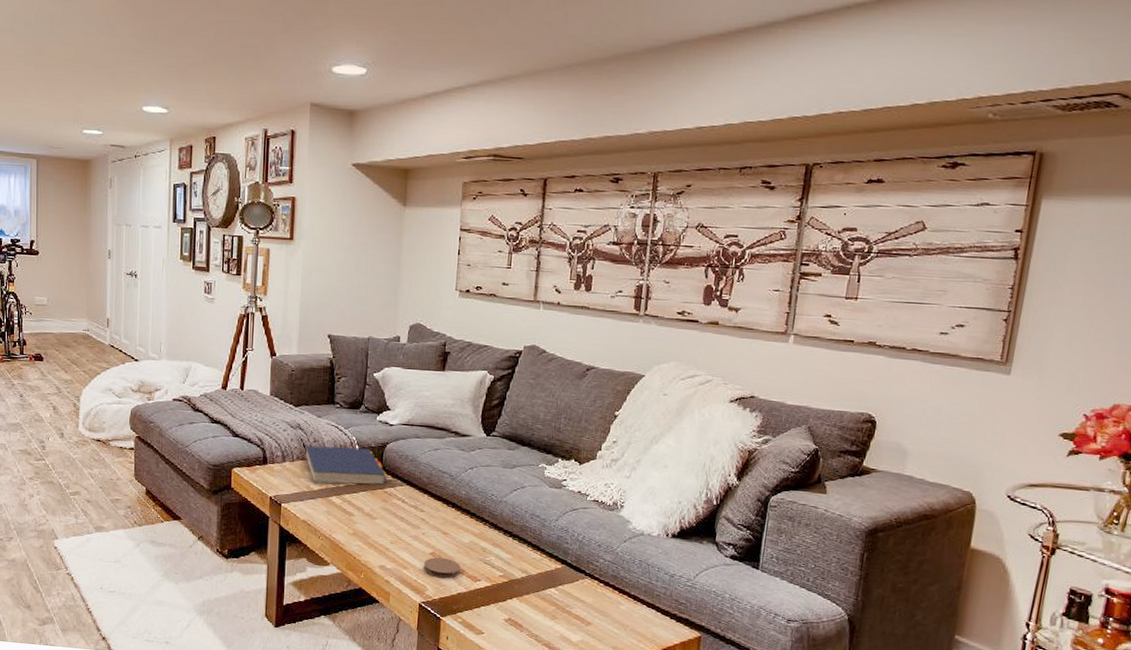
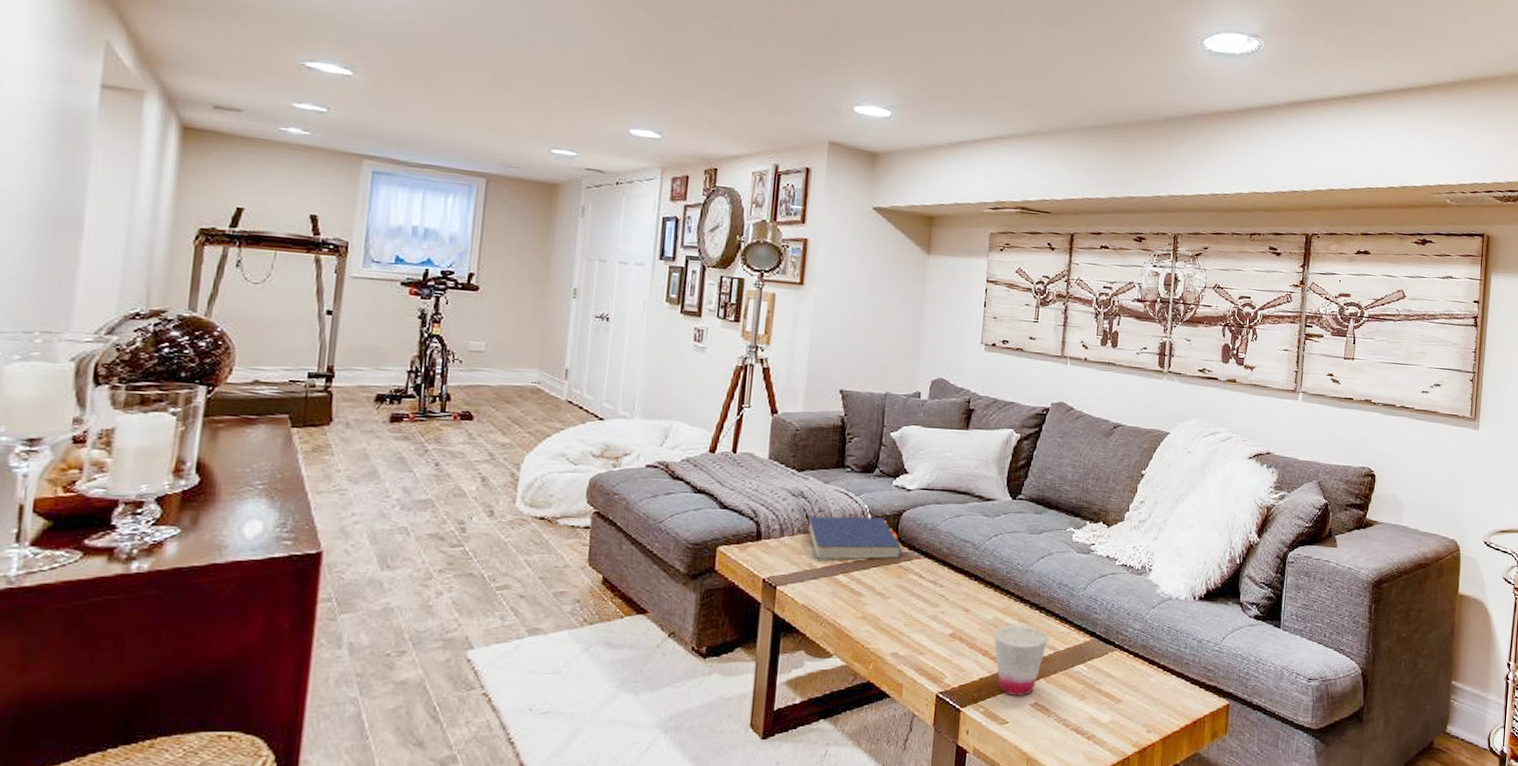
coaster: present [424,557,460,579] -> none [942,639,983,663]
cup: none [470,548,521,612] -> present [993,625,1048,696]

